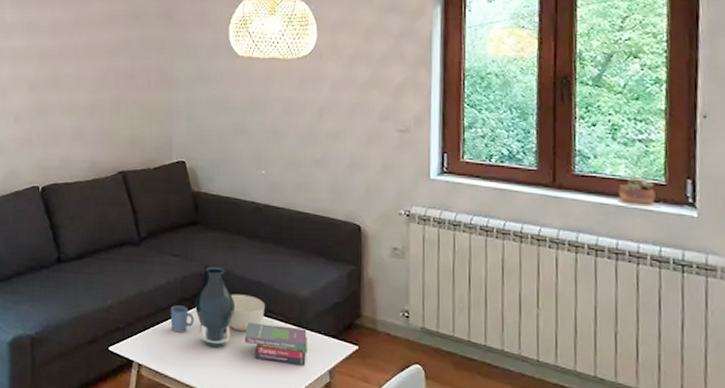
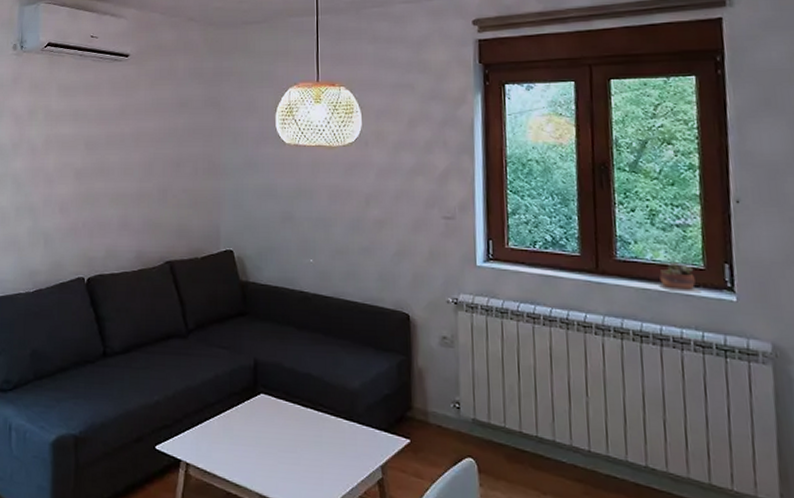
mug: present [170,305,194,333] -> none [219,400,243,429]
vase: present [195,266,236,348] -> none [244,358,285,444]
bowl: present [229,293,266,332] -> none [279,387,316,427]
books: present [244,322,307,366] -> none [294,417,359,462]

